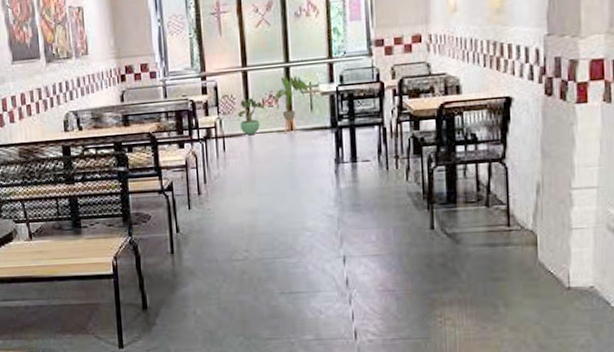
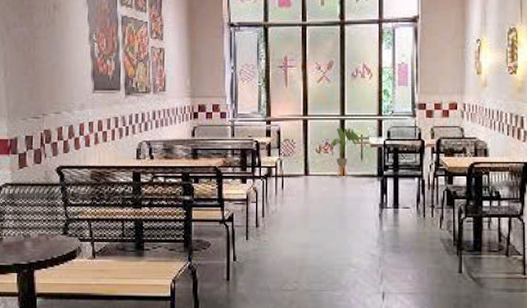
potted plant: present [237,98,263,136] -> none [297,144,319,177]

